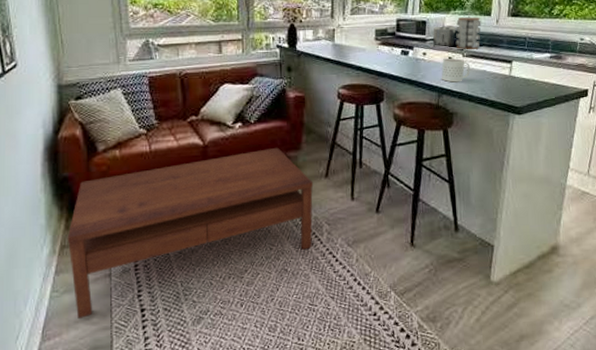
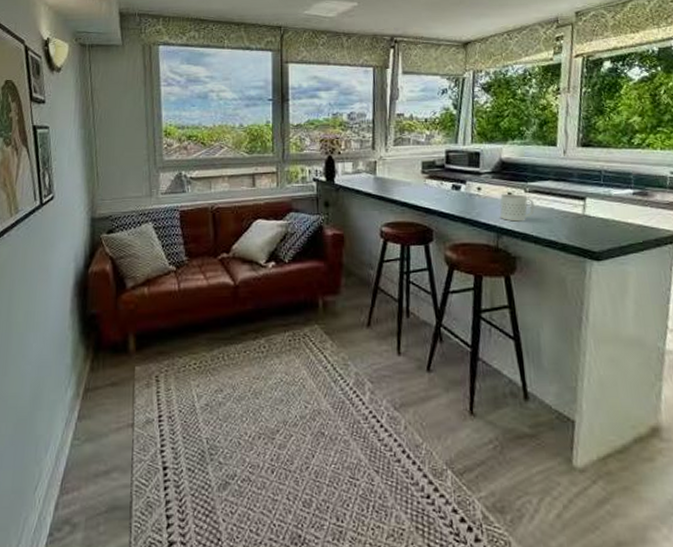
coffee table: present [67,147,314,319] -> none [91,290,354,472]
toaster: present [432,27,456,47] -> none [488,159,515,182]
spice rack: present [455,12,481,50] -> none [515,142,546,185]

